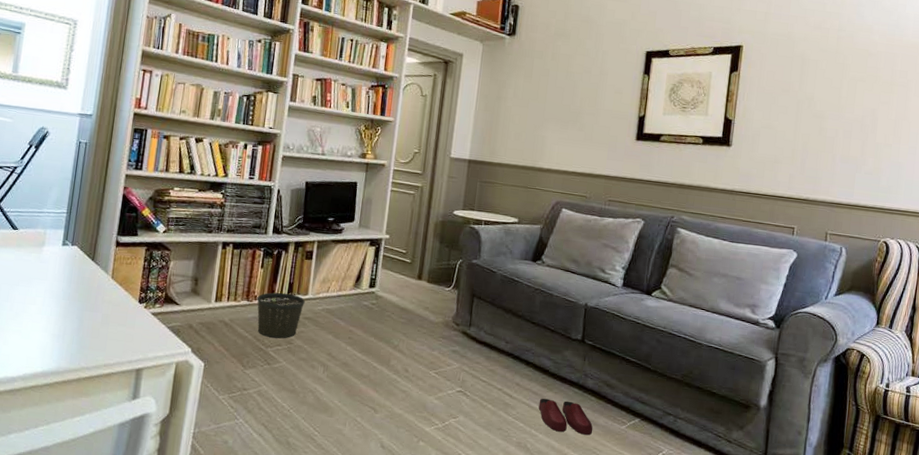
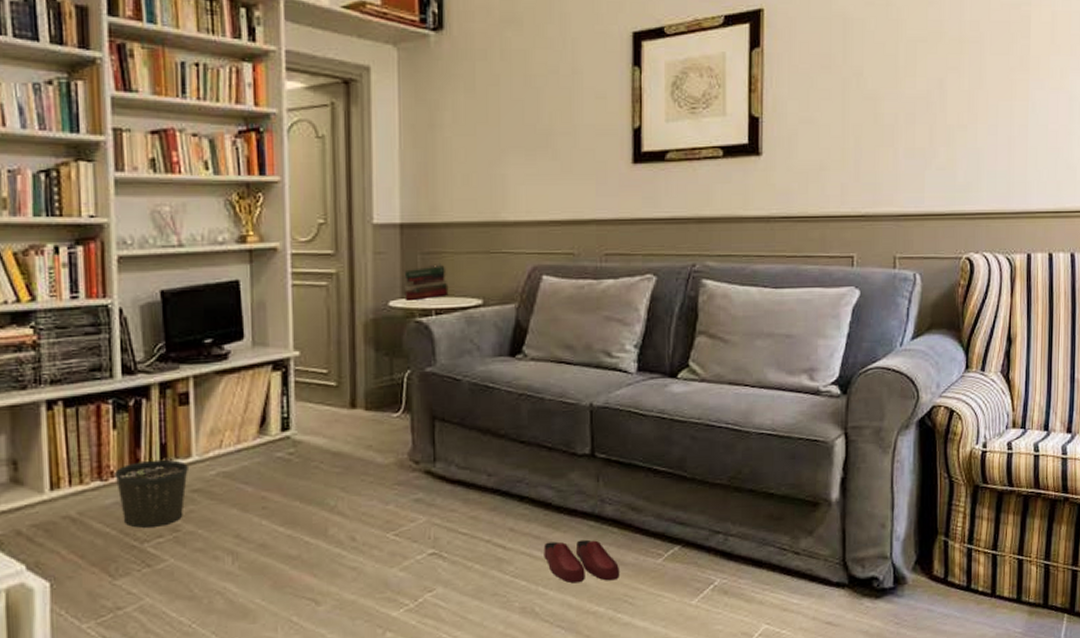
books: none [465,190,495,213] -> present [402,265,447,302]

